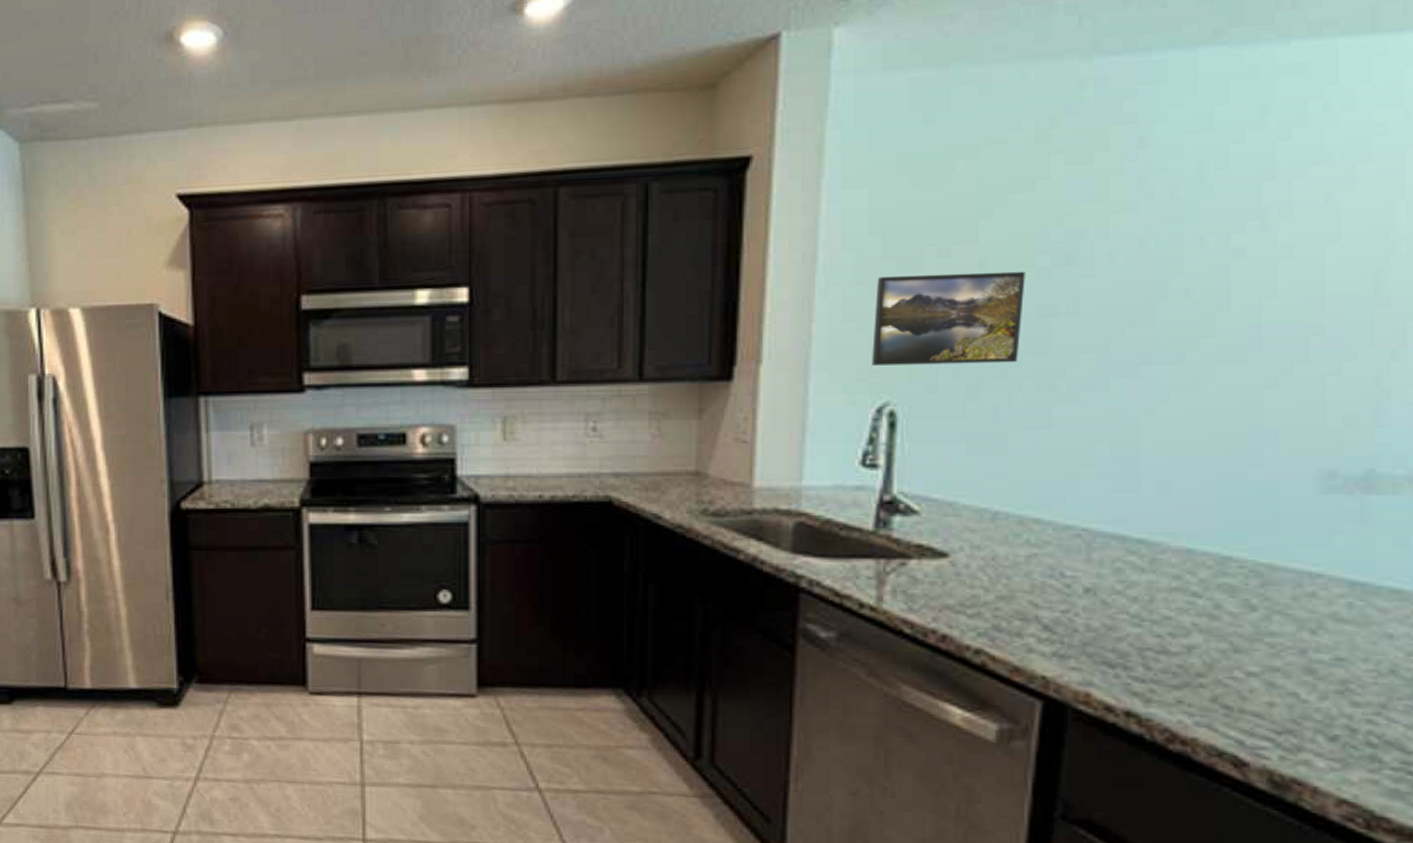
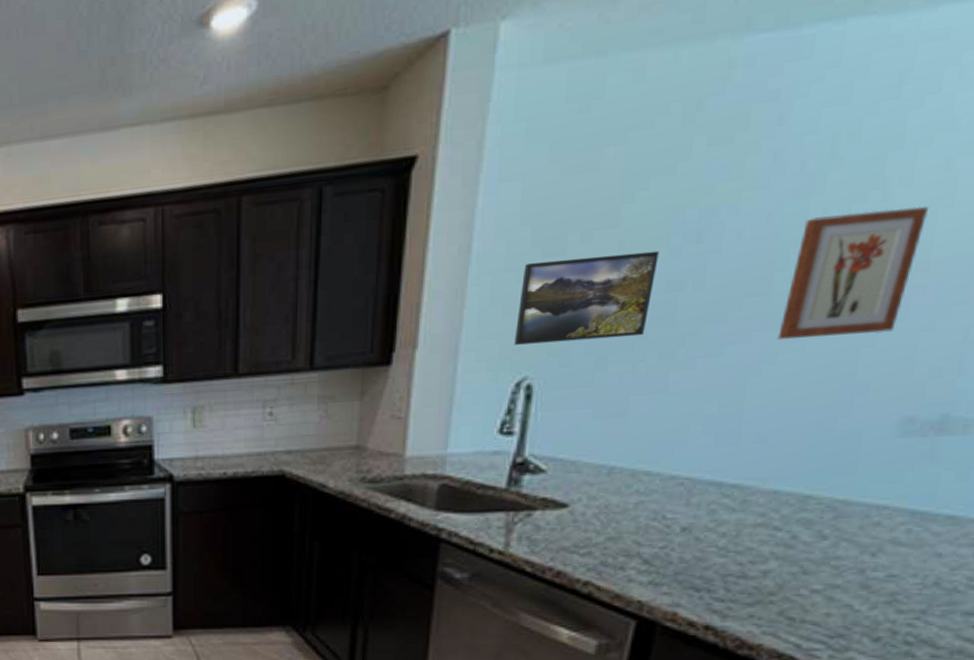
wall art: none [1168,240,1313,376] -> present [777,205,928,340]

